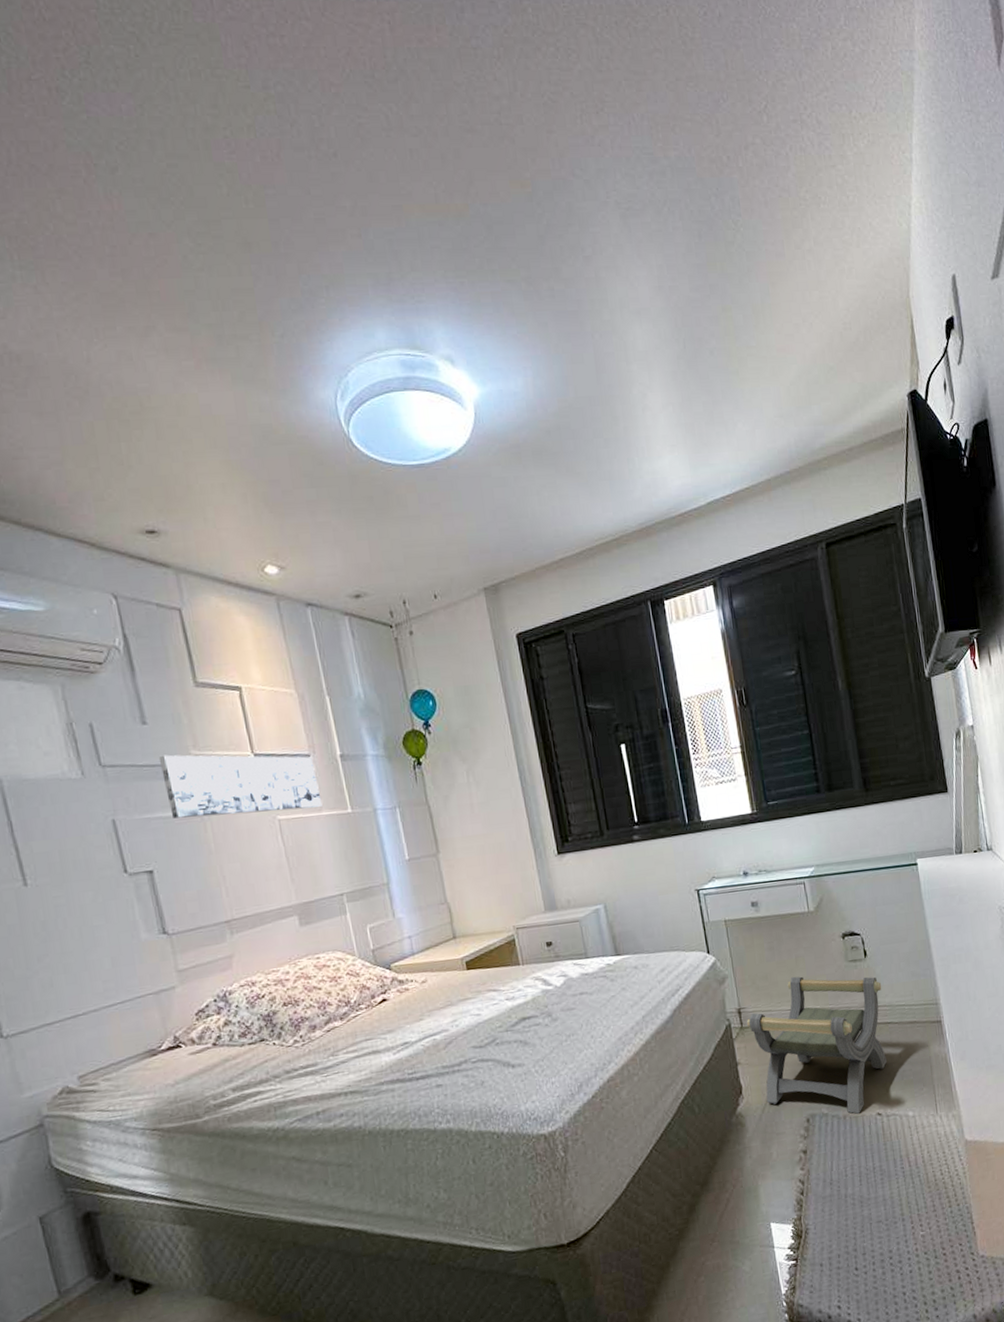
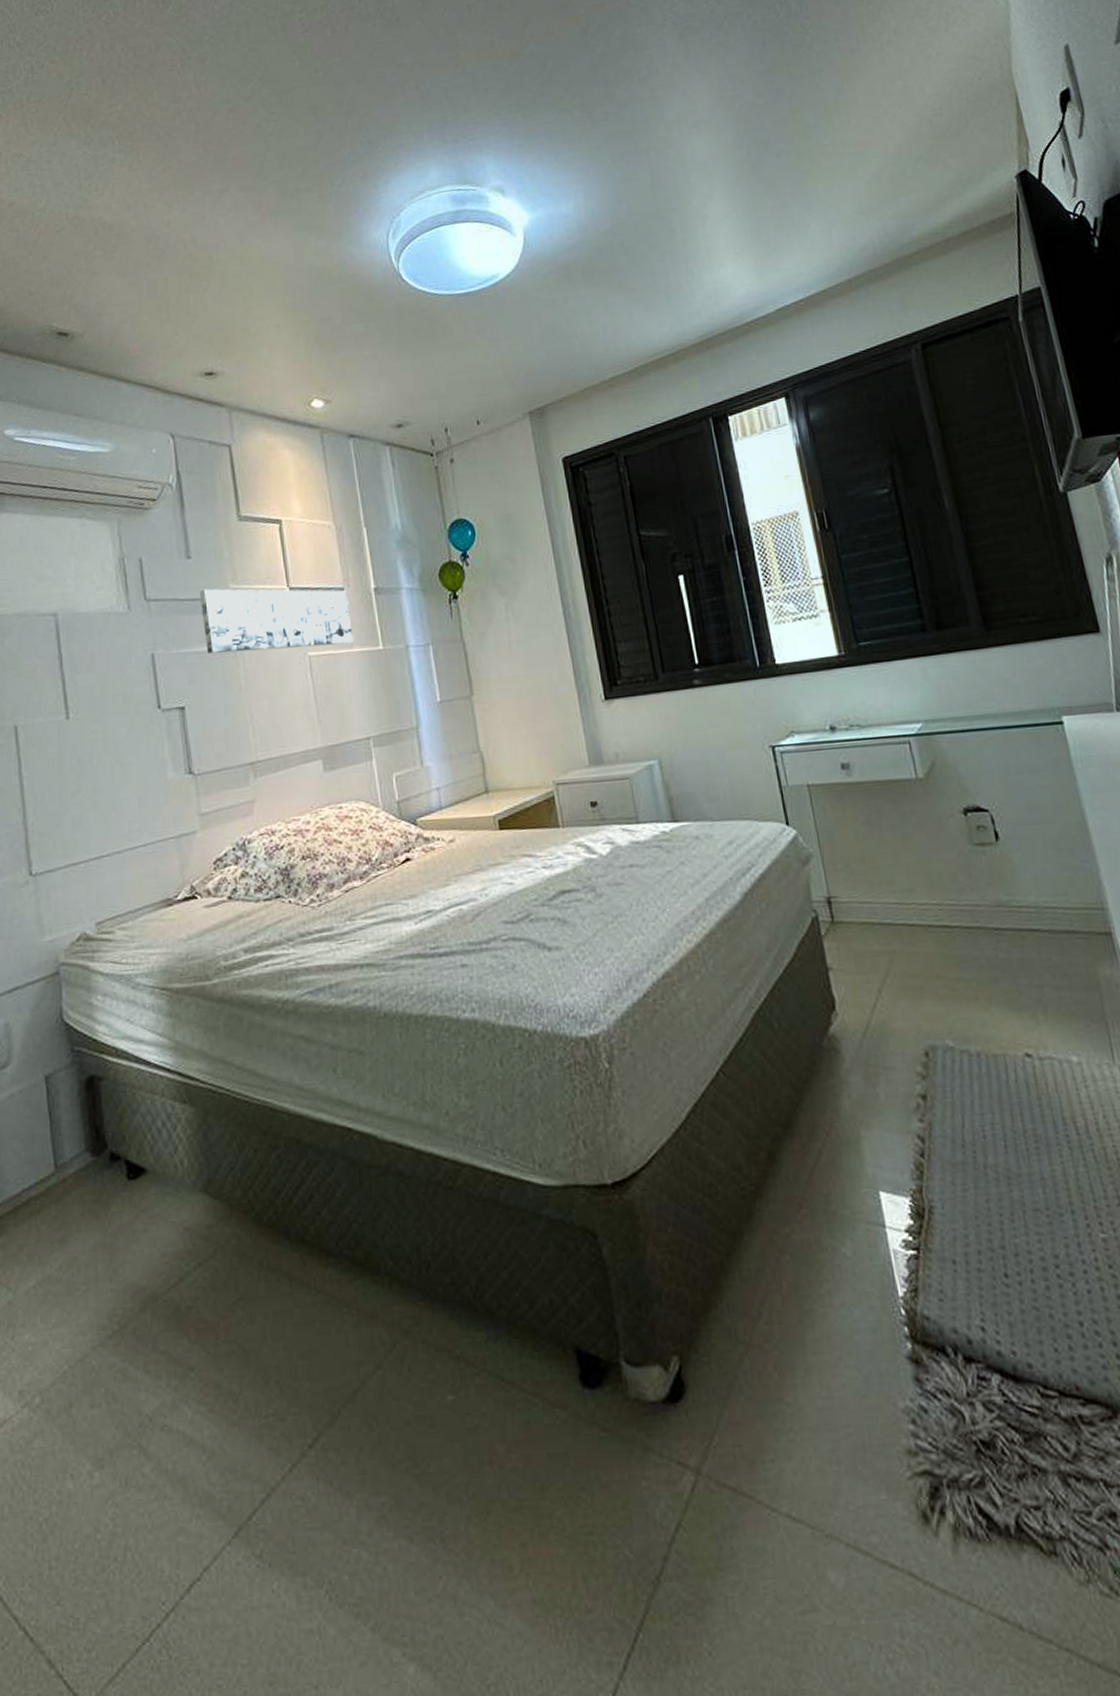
stool: present [747,976,887,1114] -> none [839,860,1035,1052]

